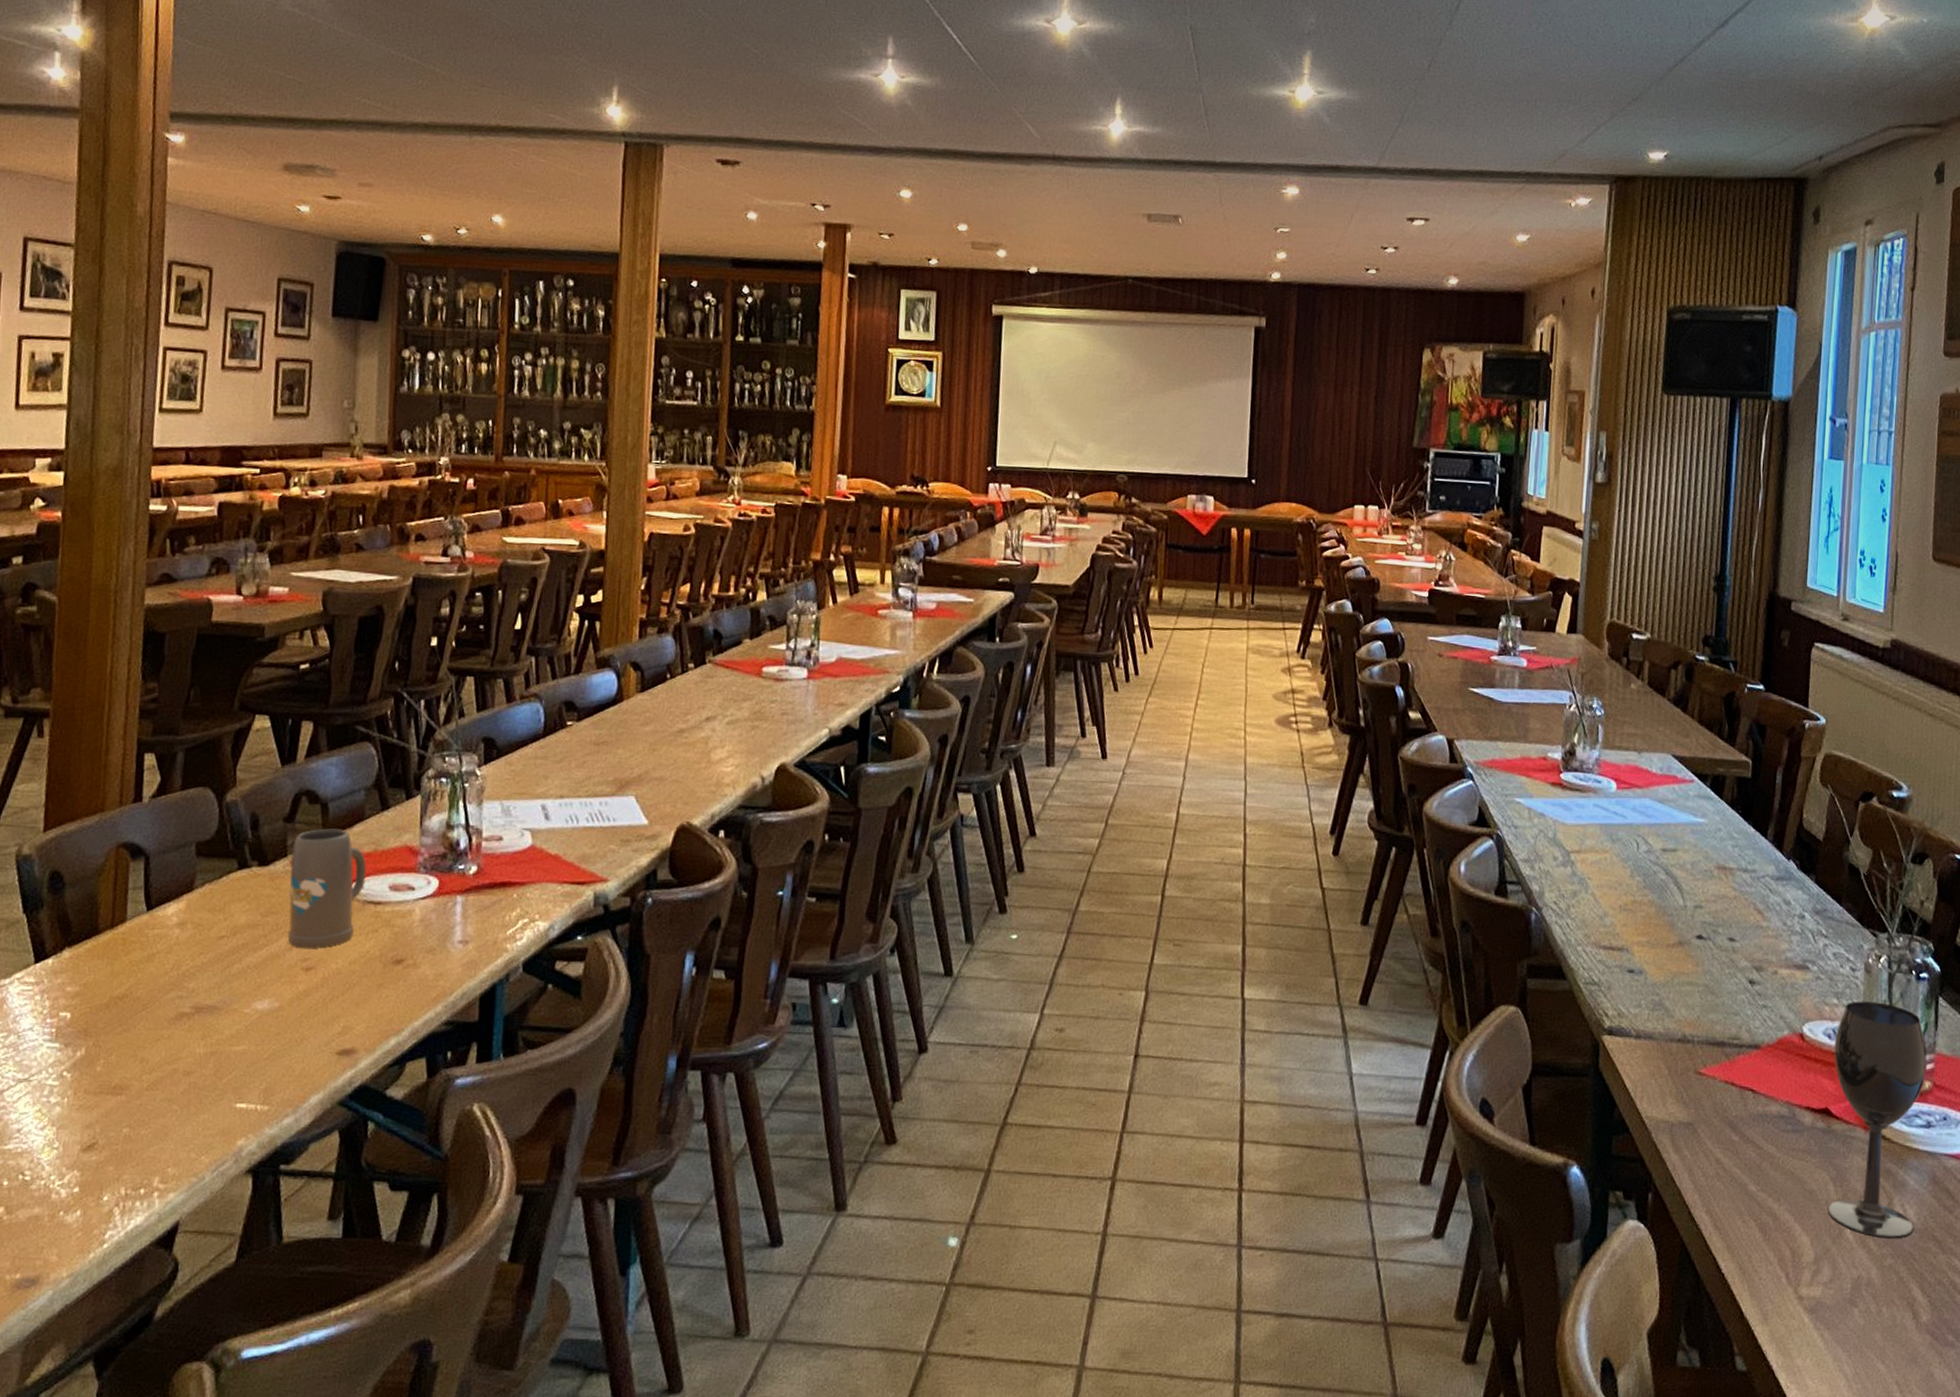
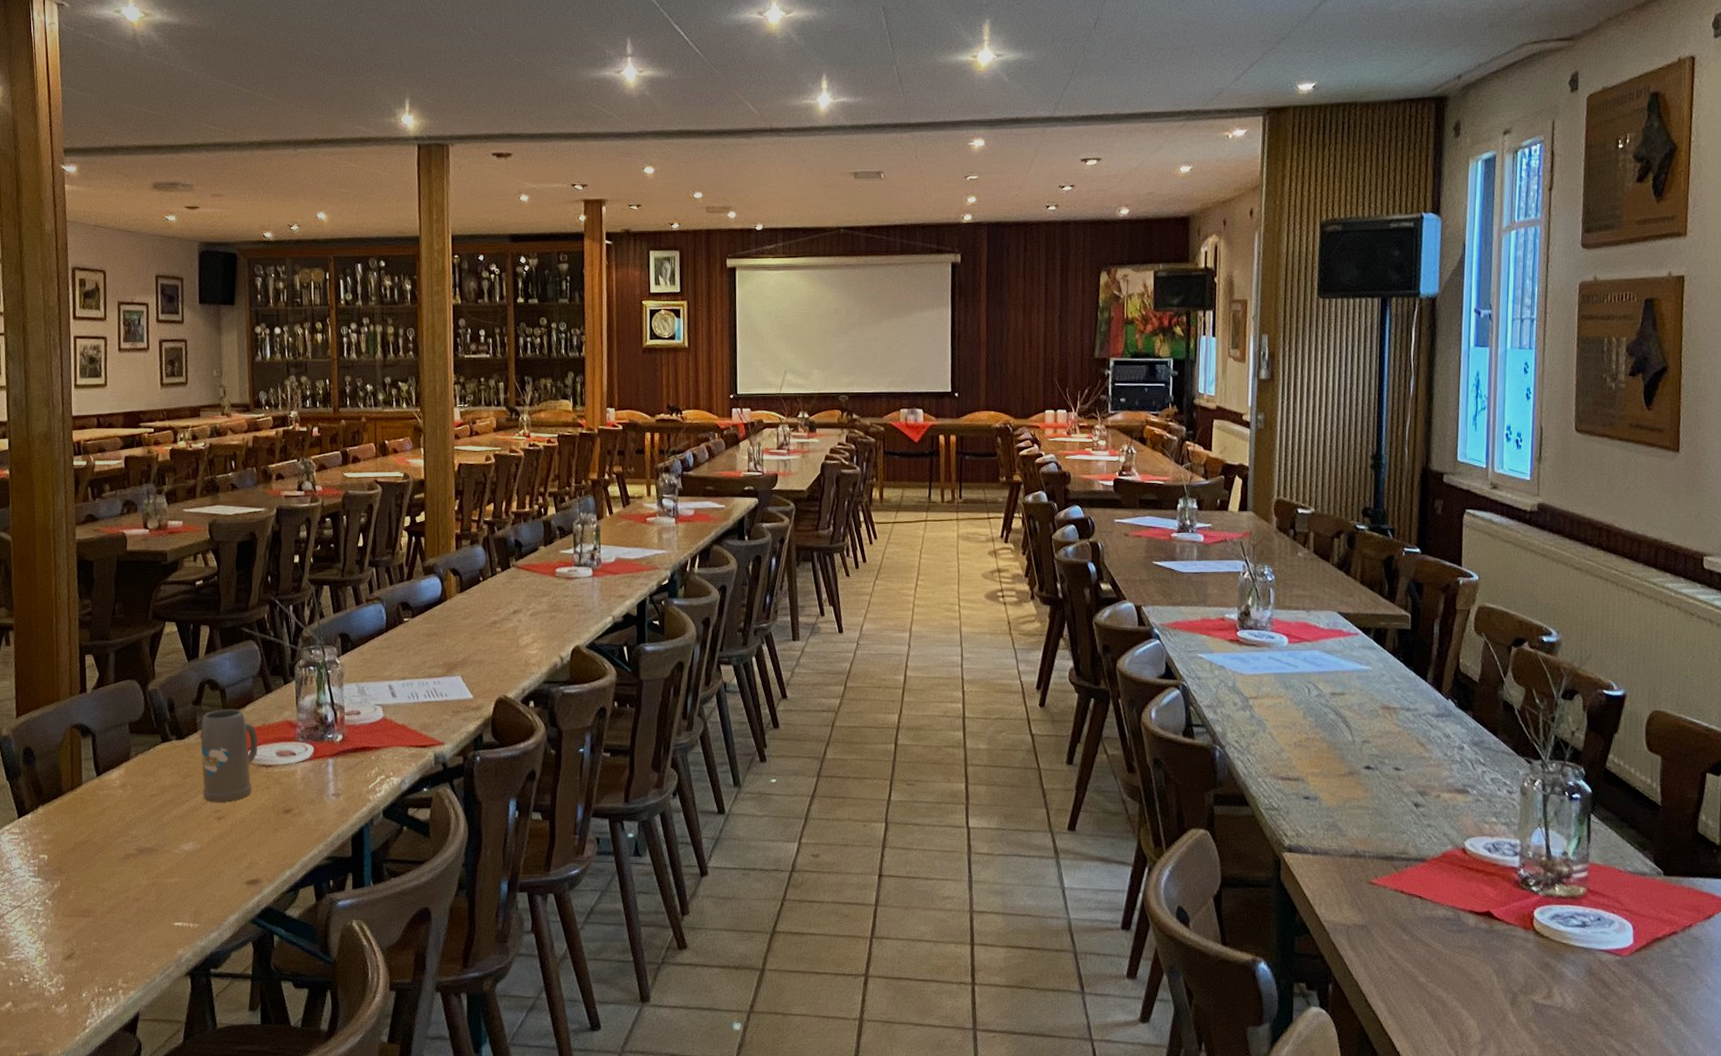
wine glass: present [1827,1001,1927,1239] -> none [1492,819,1581,1022]

